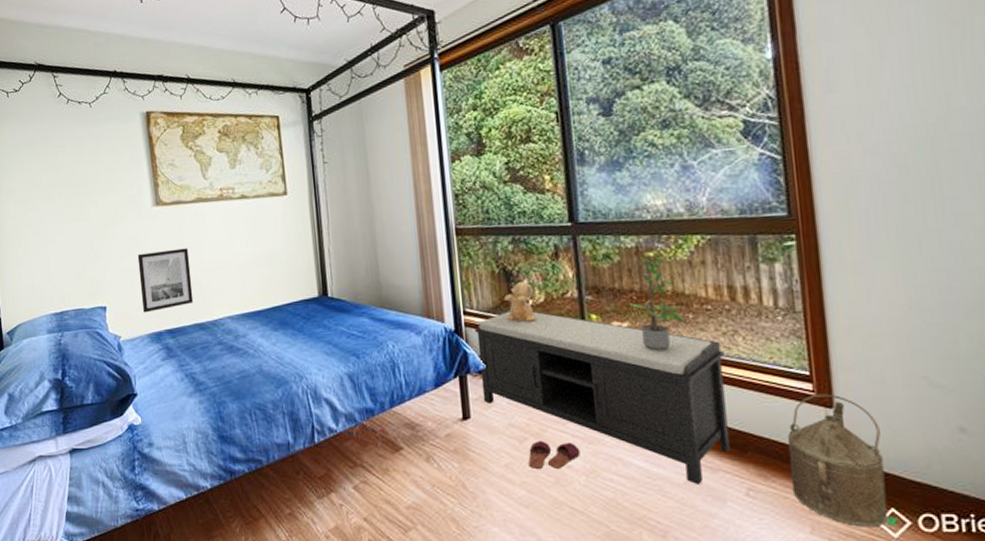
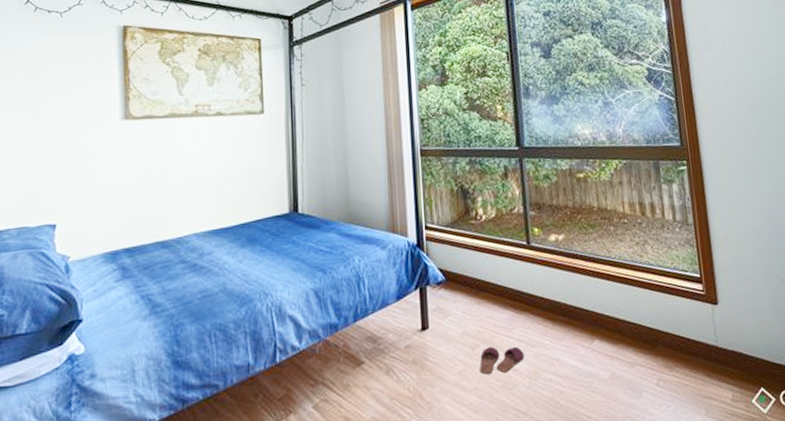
wall art: present [137,248,194,313] -> none [98,163,157,231]
bench: present [475,309,730,486] -> none [435,224,644,380]
teddy bear: present [503,282,537,322] -> none [460,199,489,236]
potted plant: present [628,250,687,351] -> none [564,172,609,260]
watering can: present [787,394,889,527] -> none [685,292,760,406]

